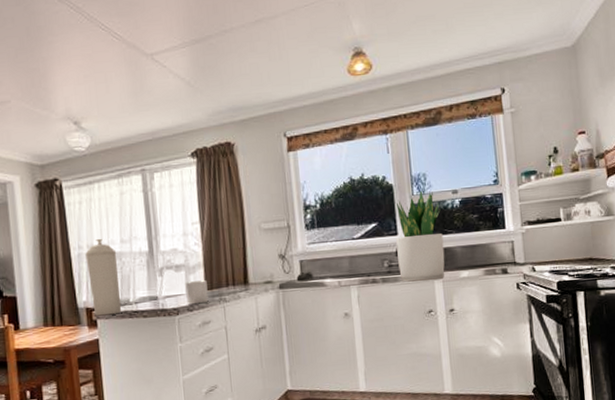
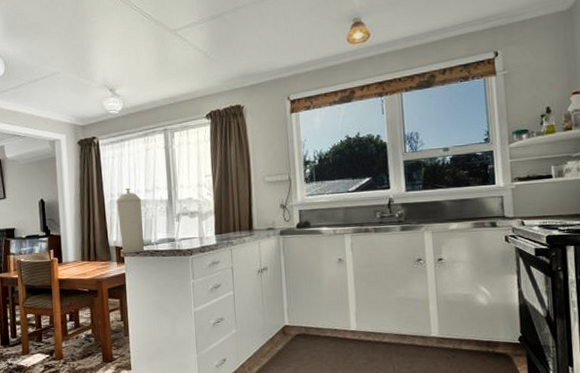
mug: present [185,280,209,304] -> none [198,226,218,246]
planter: present [396,191,445,283] -> none [388,149,435,233]

